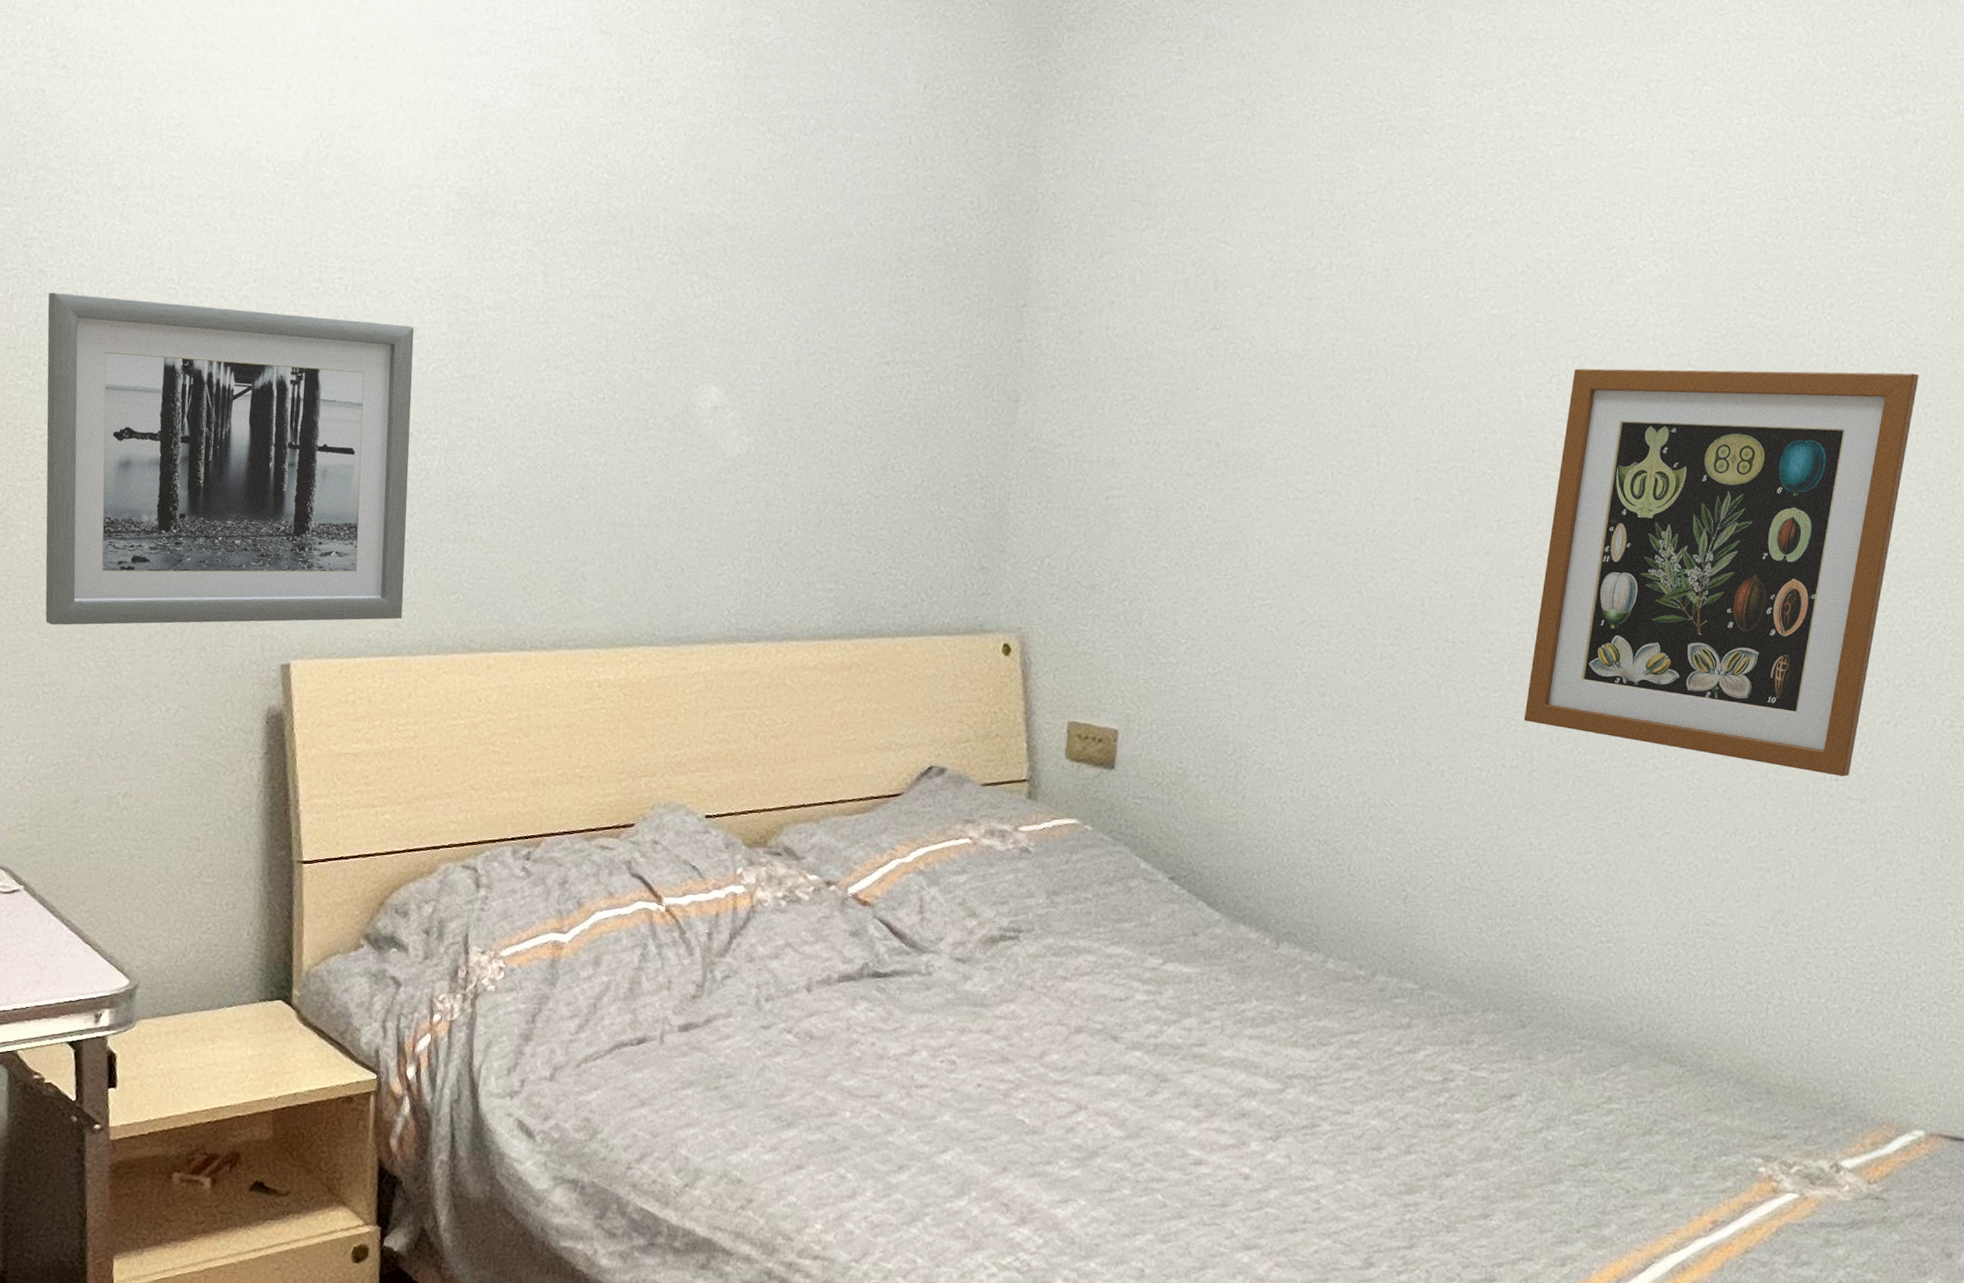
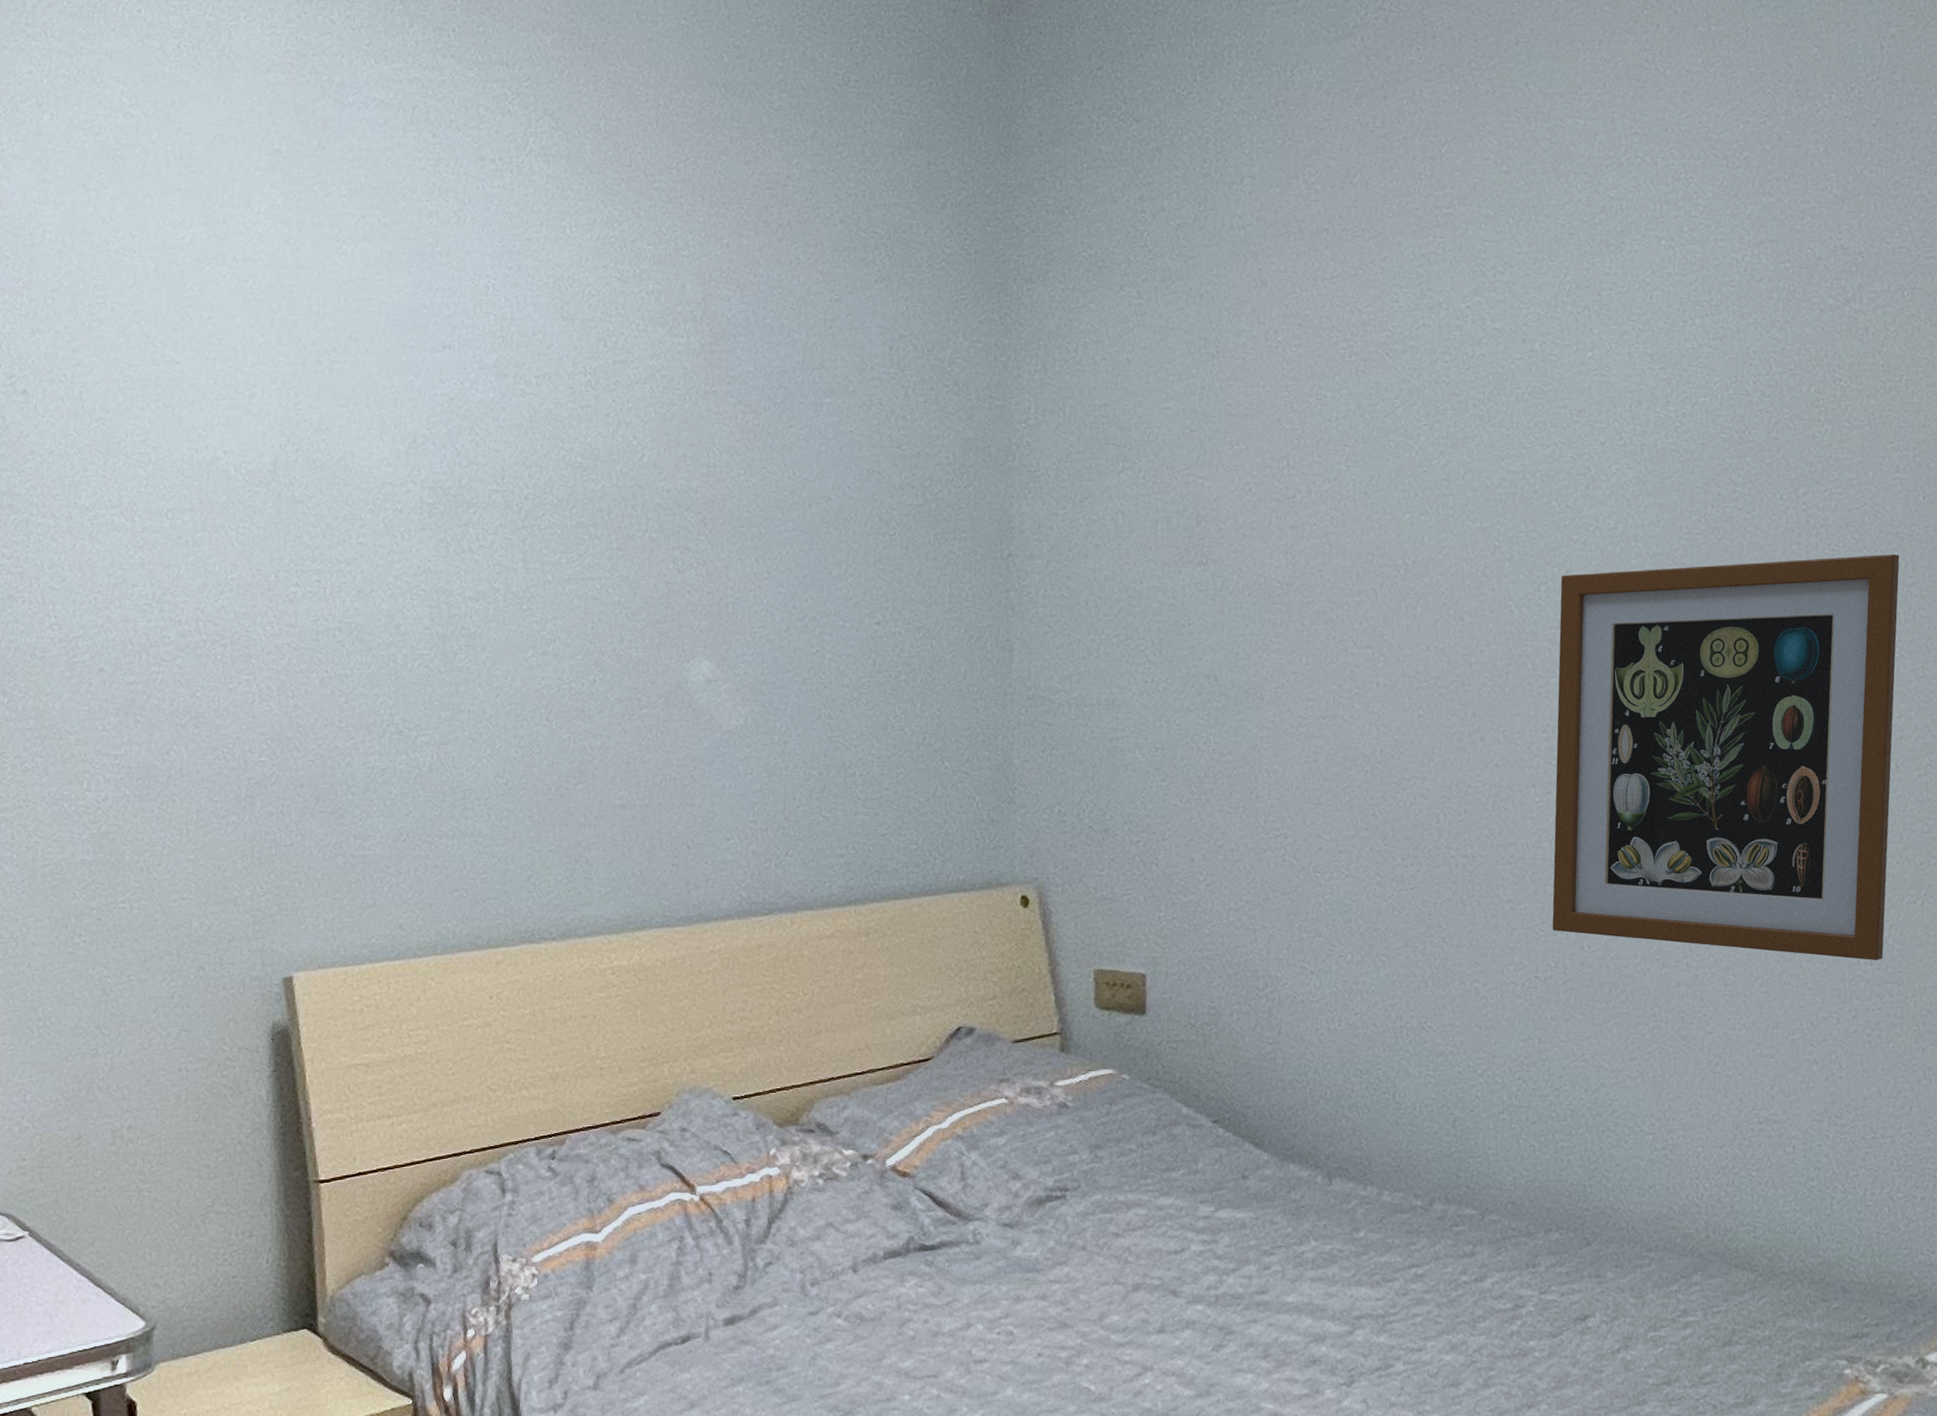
wall art: present [45,292,414,625] -> none [20,617,405,956]

